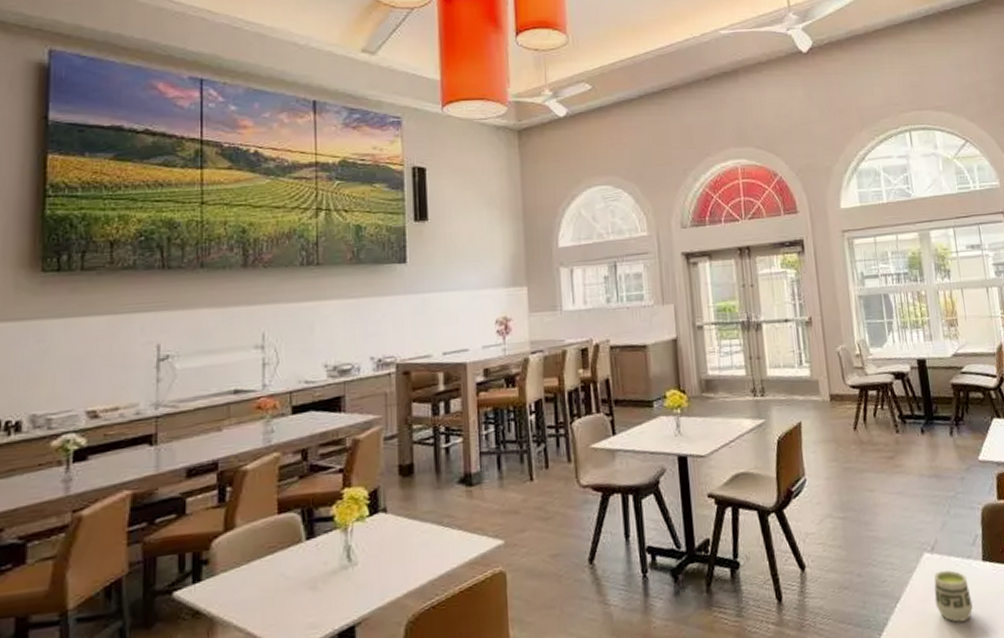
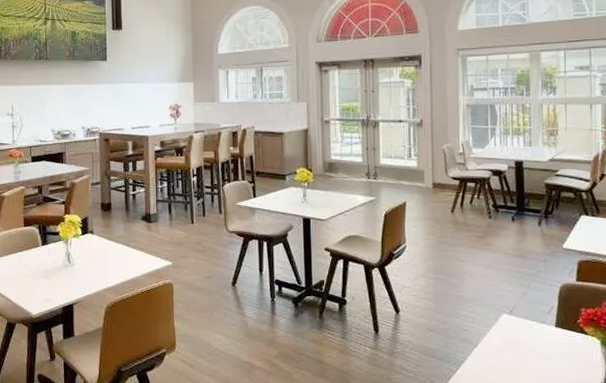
cup: present [933,570,973,623] -> none [508,329,542,370]

